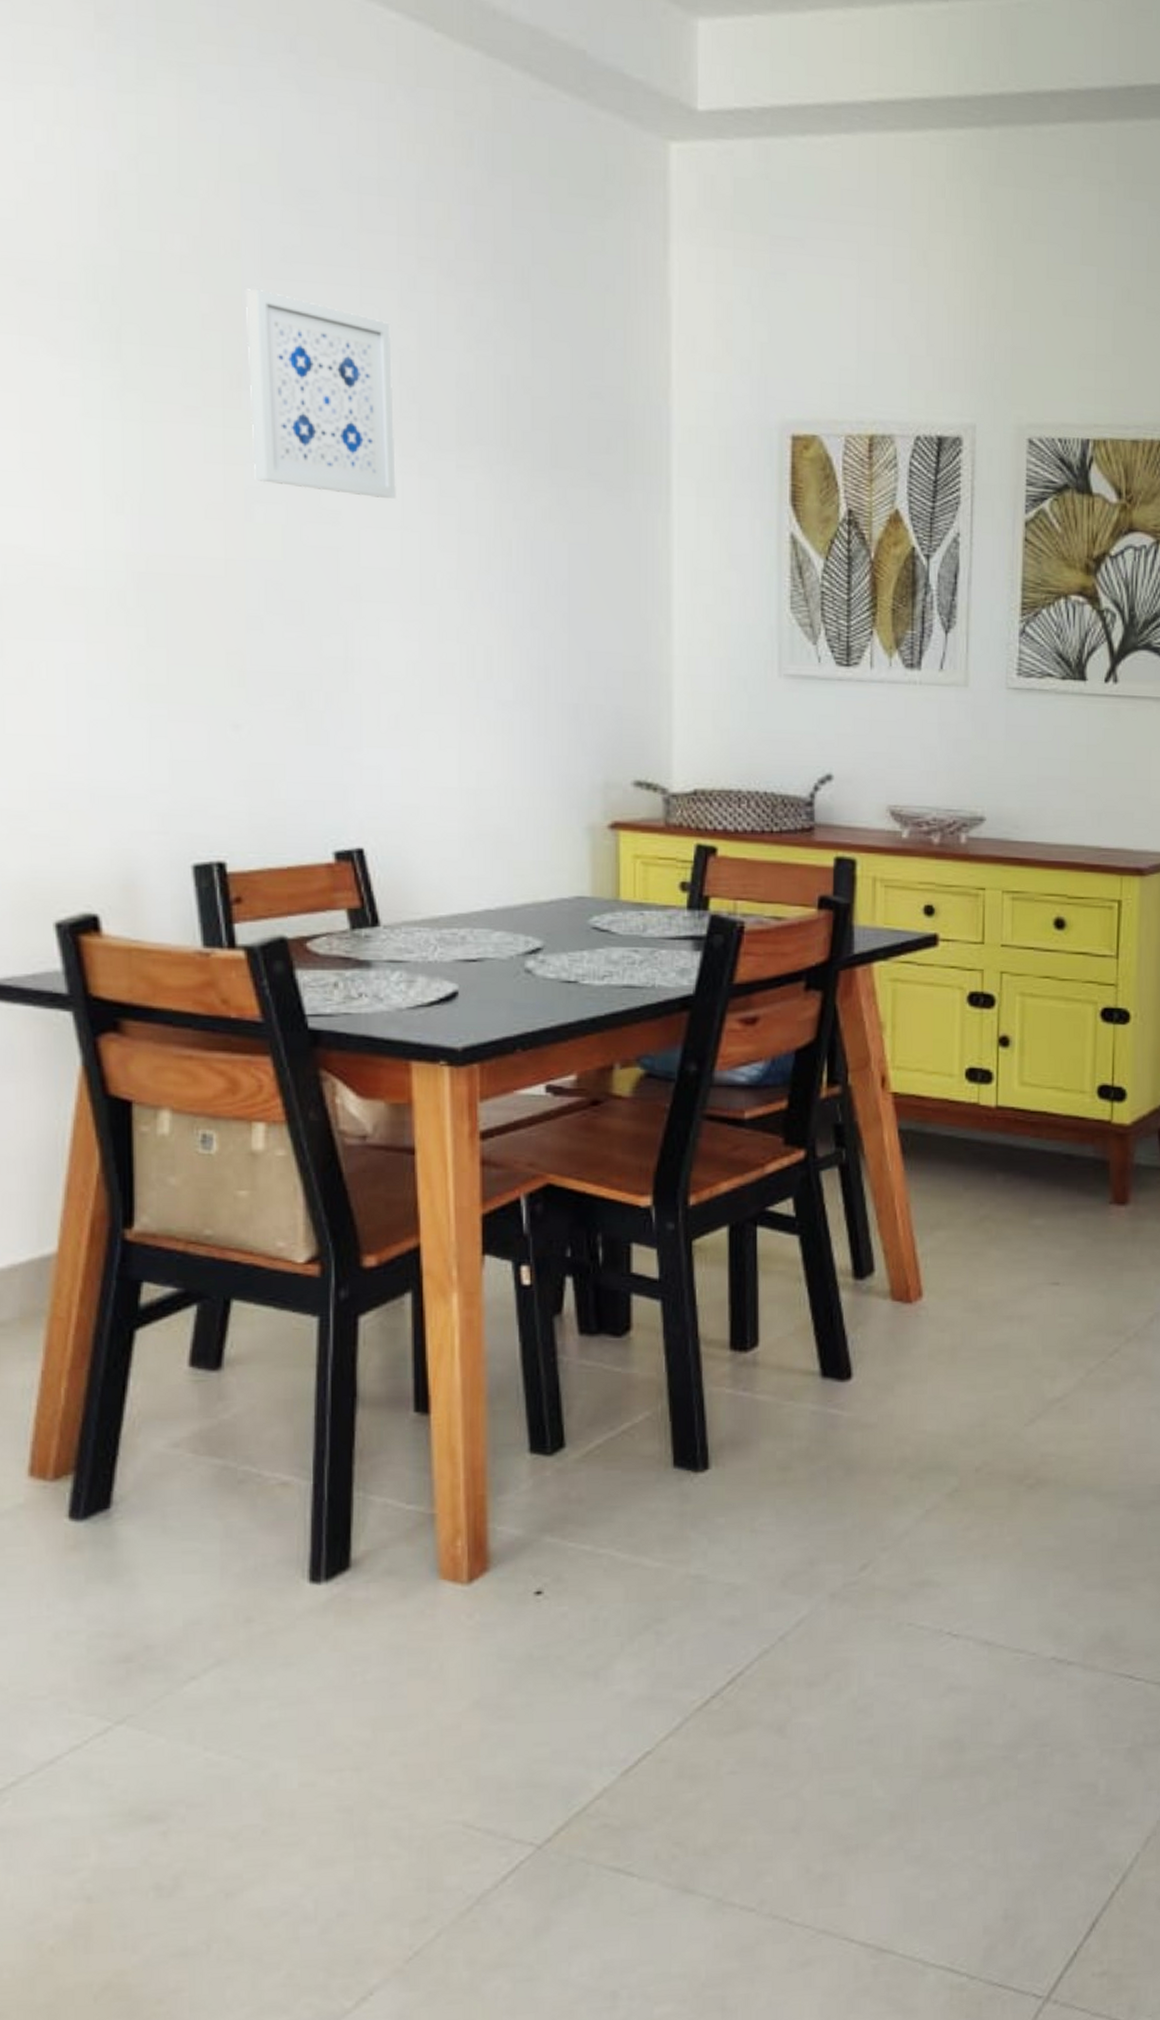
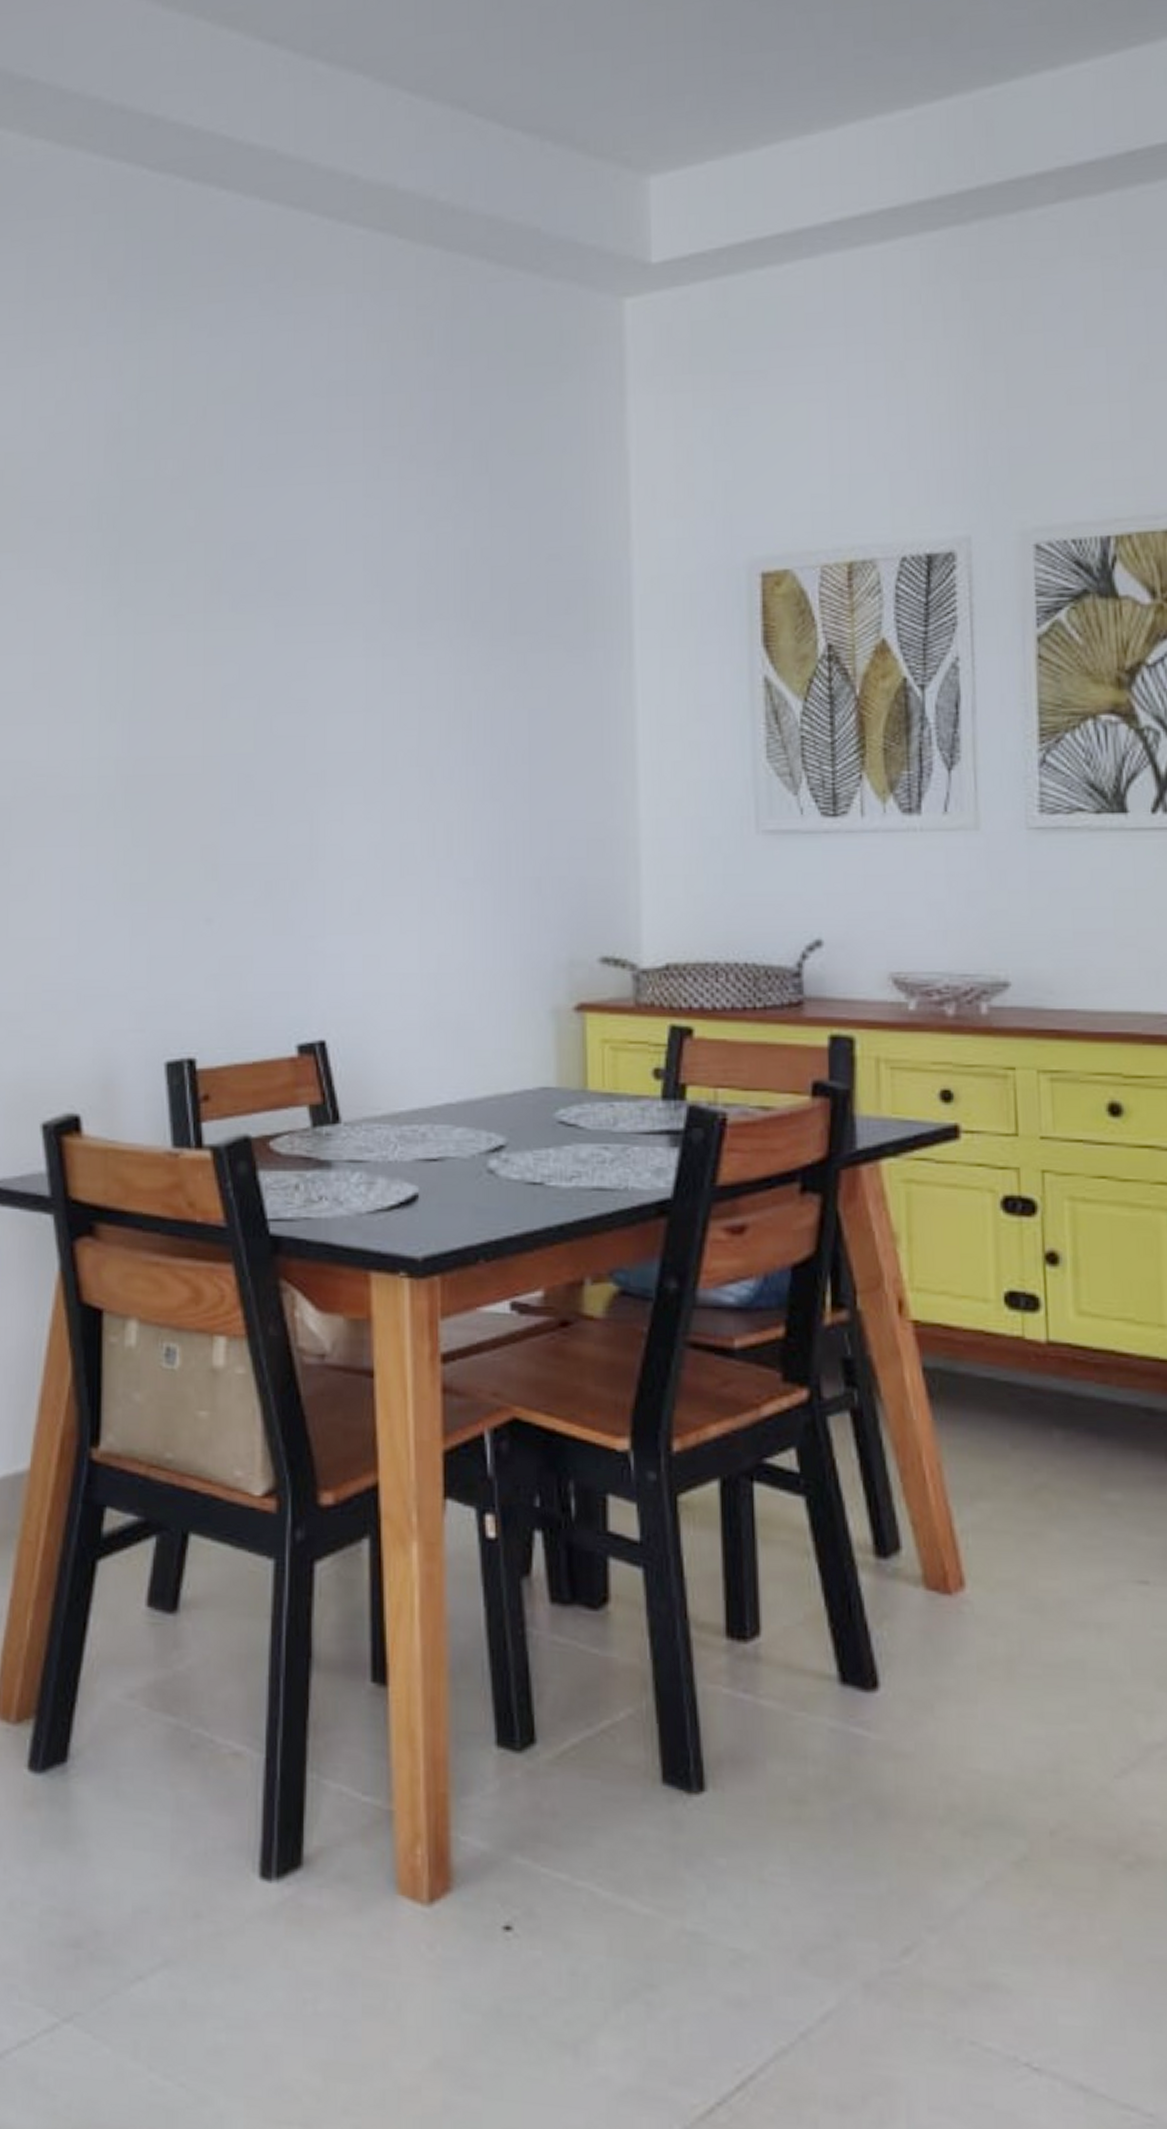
wall art: present [246,289,397,499] -> none [227,499,361,683]

